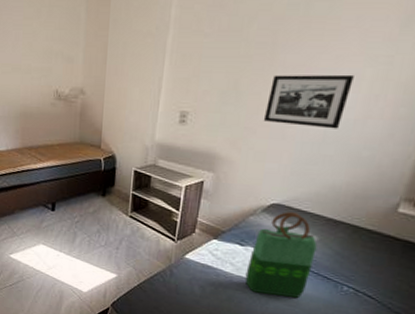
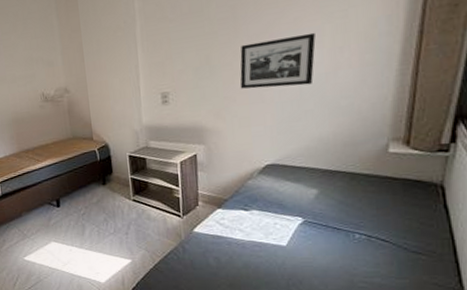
tote bag: present [245,212,317,298] -> none [256,169,320,255]

